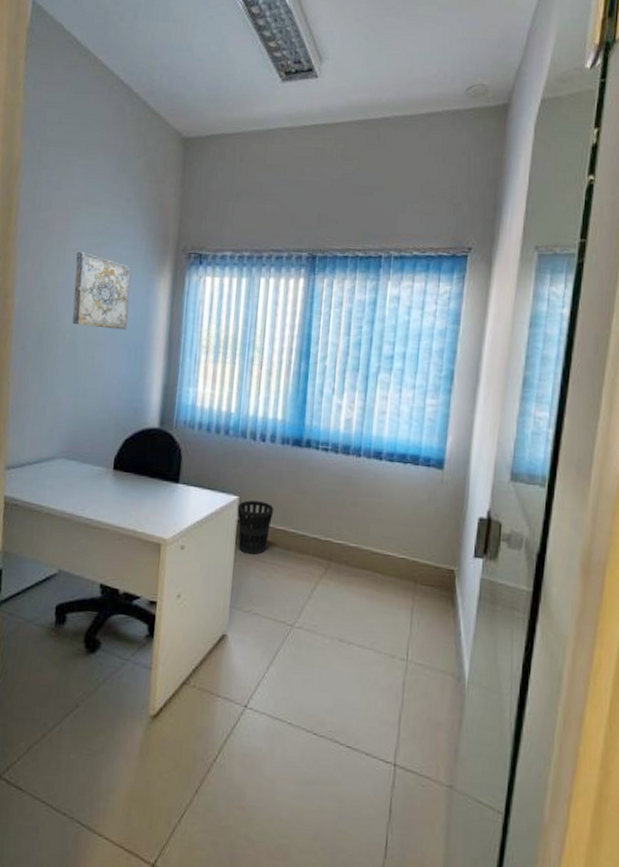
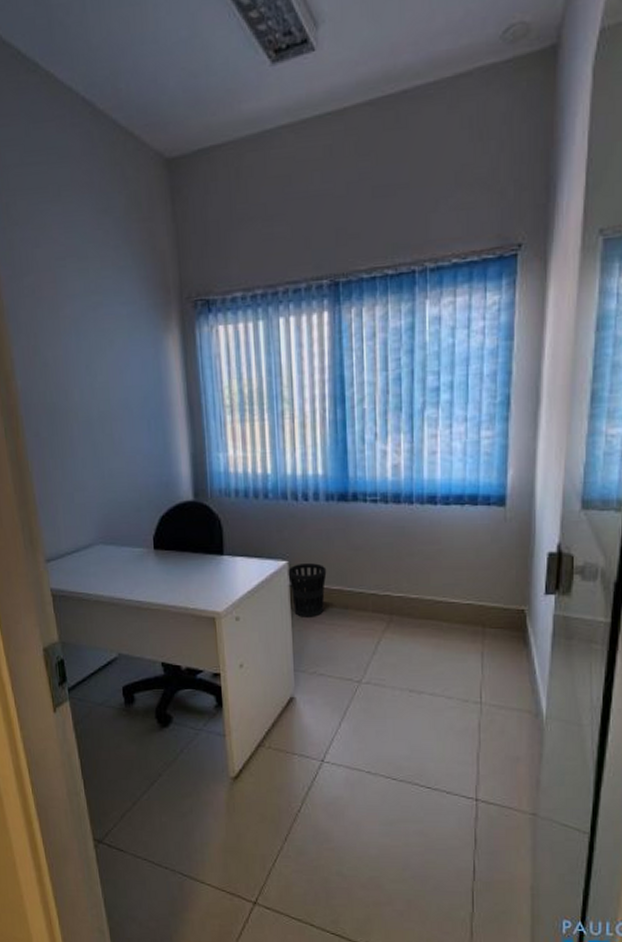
wall art: present [72,252,132,330] -> none [72,317,142,401]

